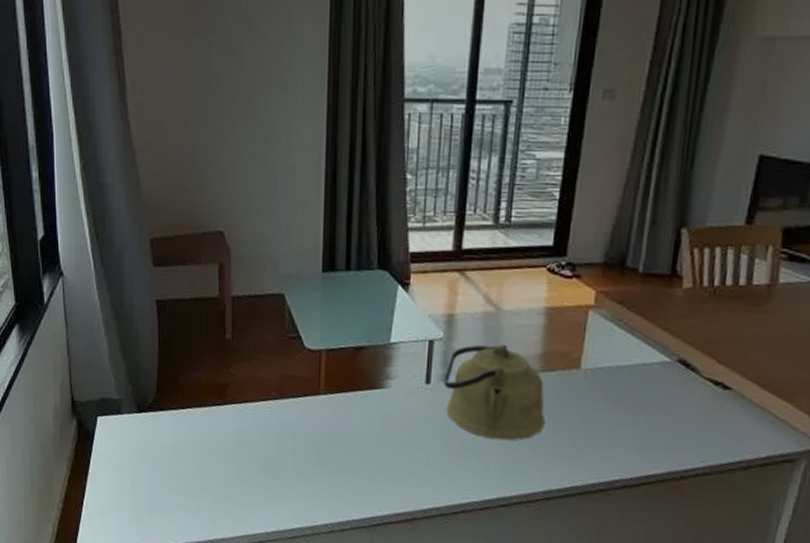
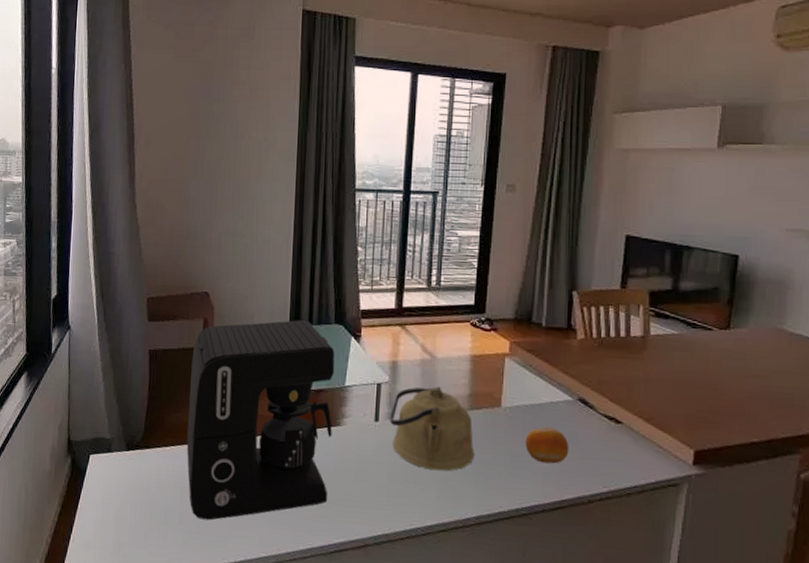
coffee maker: none [205,265,378,489] -> present [186,320,335,520]
fruit: none [607,392,662,435] -> present [525,427,569,464]

